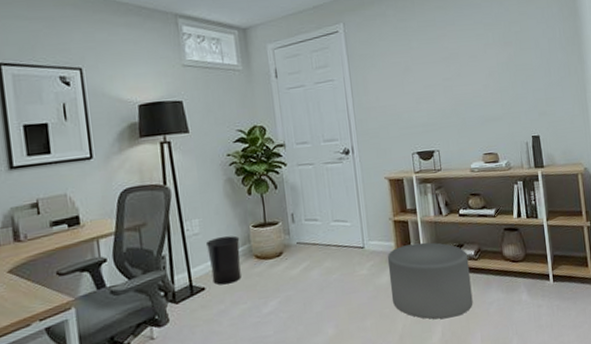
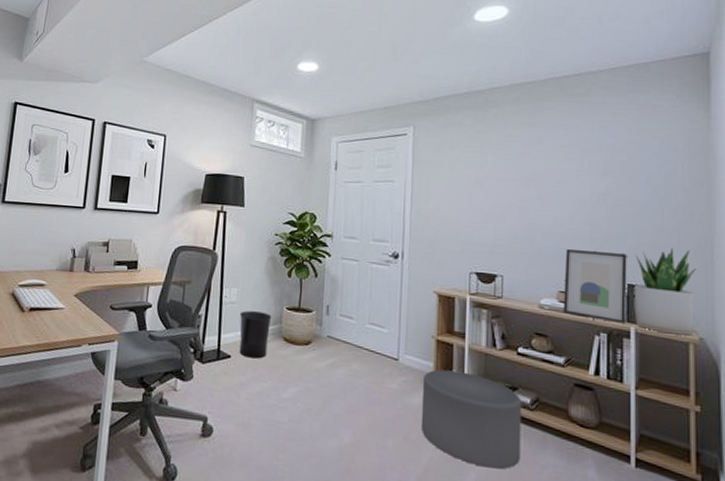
picture frame: none [484,110,534,172] -> present [563,249,629,324]
planter: none [534,99,580,171] -> present [633,247,697,336]

